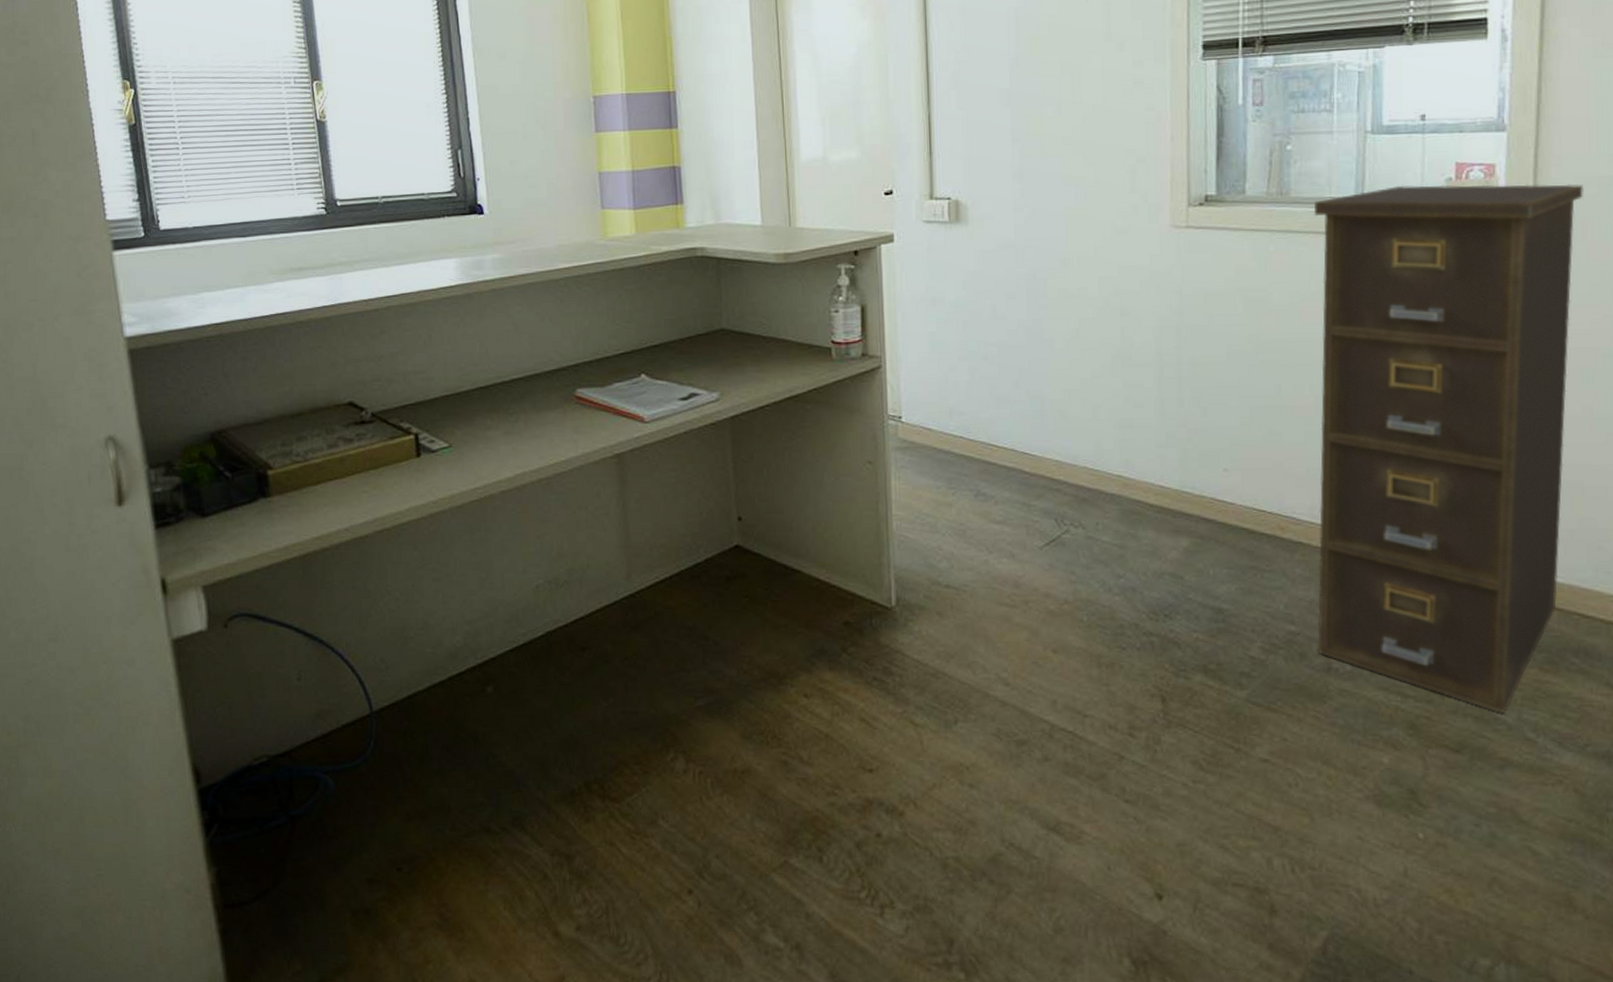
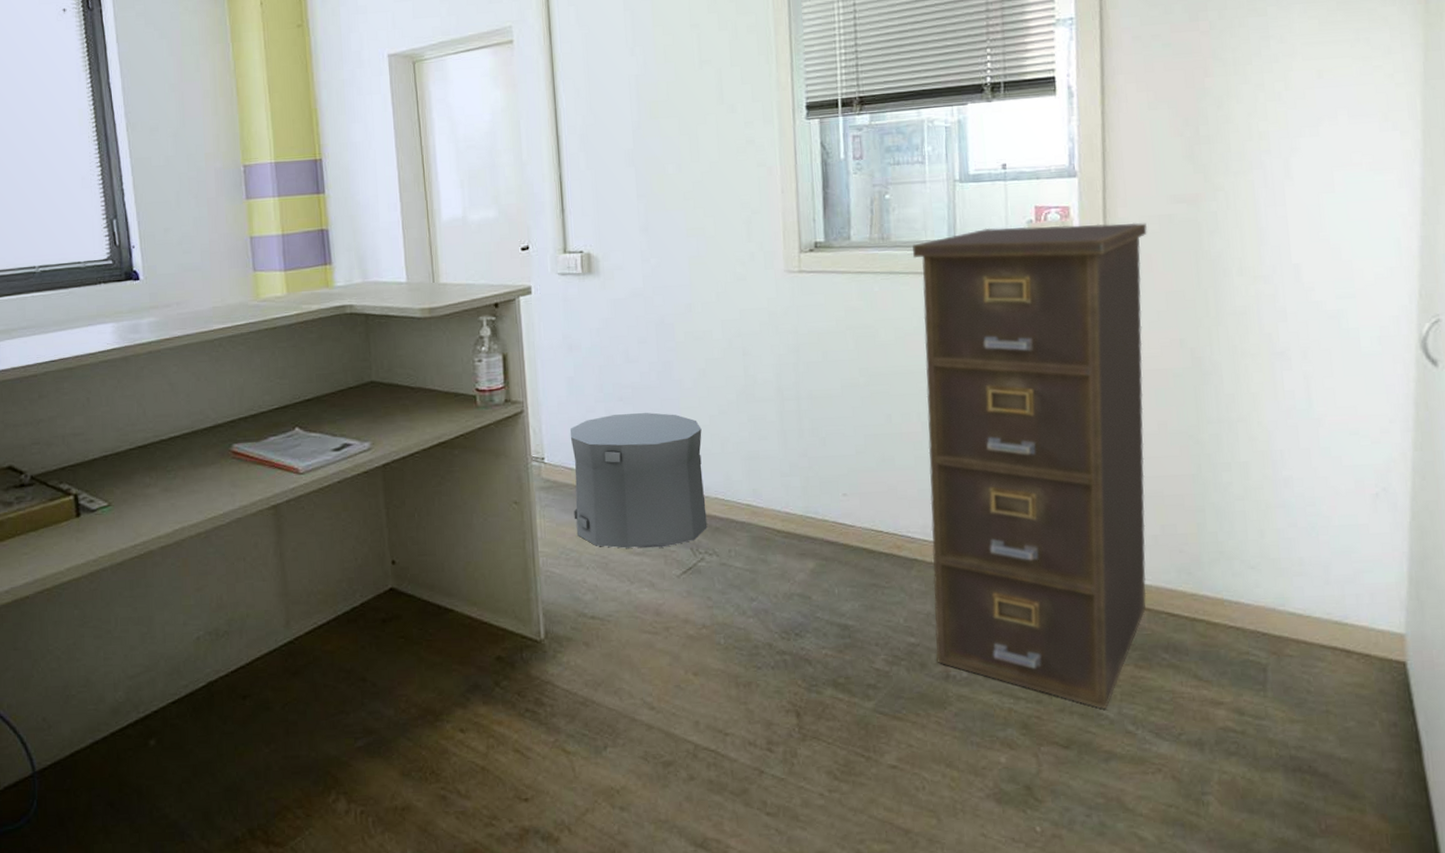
trash can: none [930,373,1074,517] -> present [570,412,708,549]

